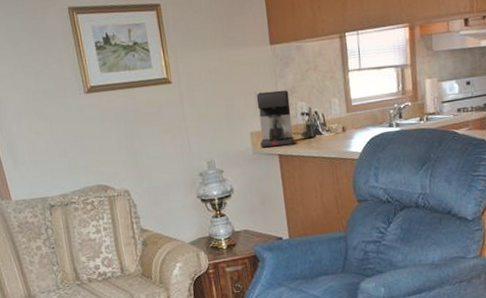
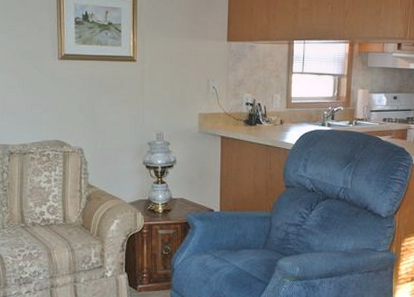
coffee maker: present [256,89,295,148] -> none [206,80,237,129]

